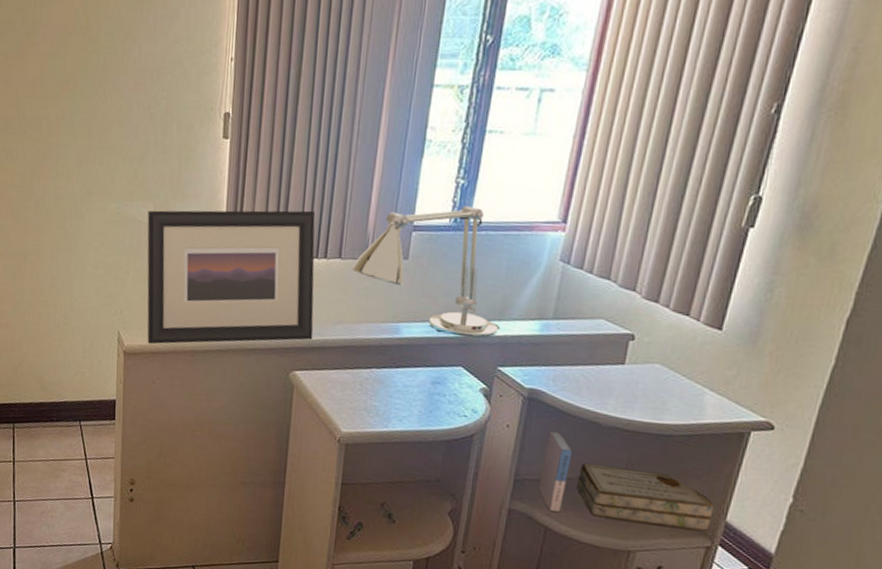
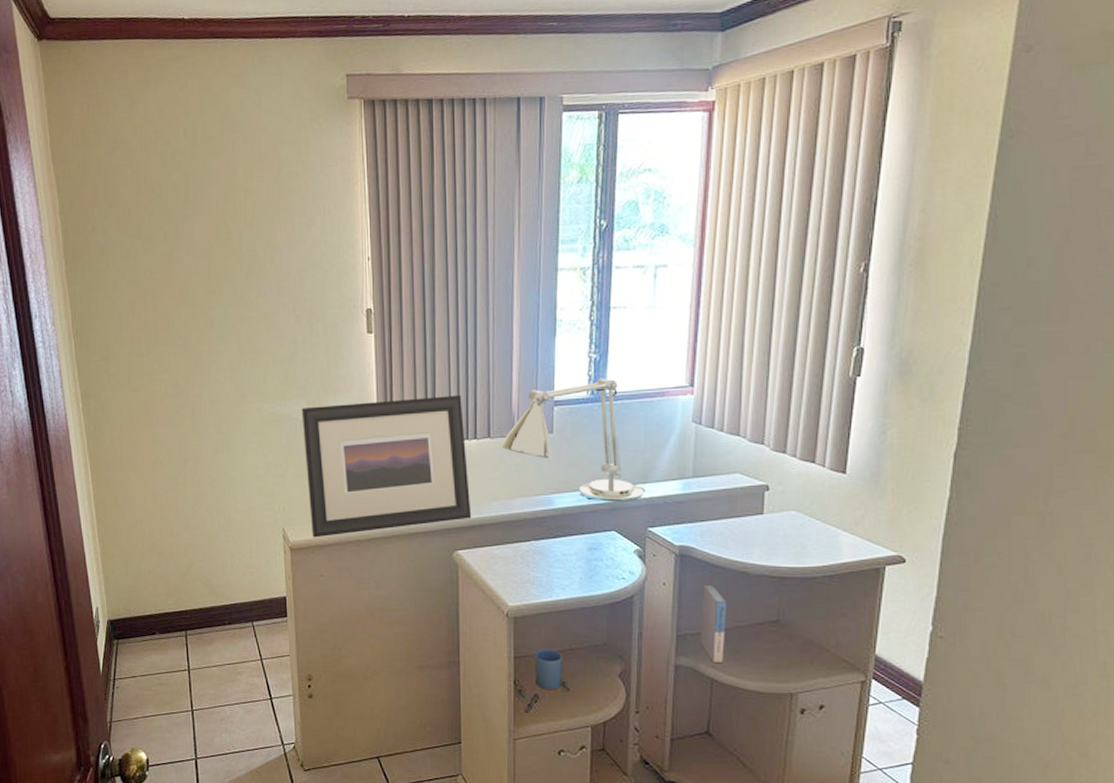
mug: none [361,477,393,521] -> present [535,648,564,691]
decorative box: present [575,462,715,532] -> none [734,612,863,667]

